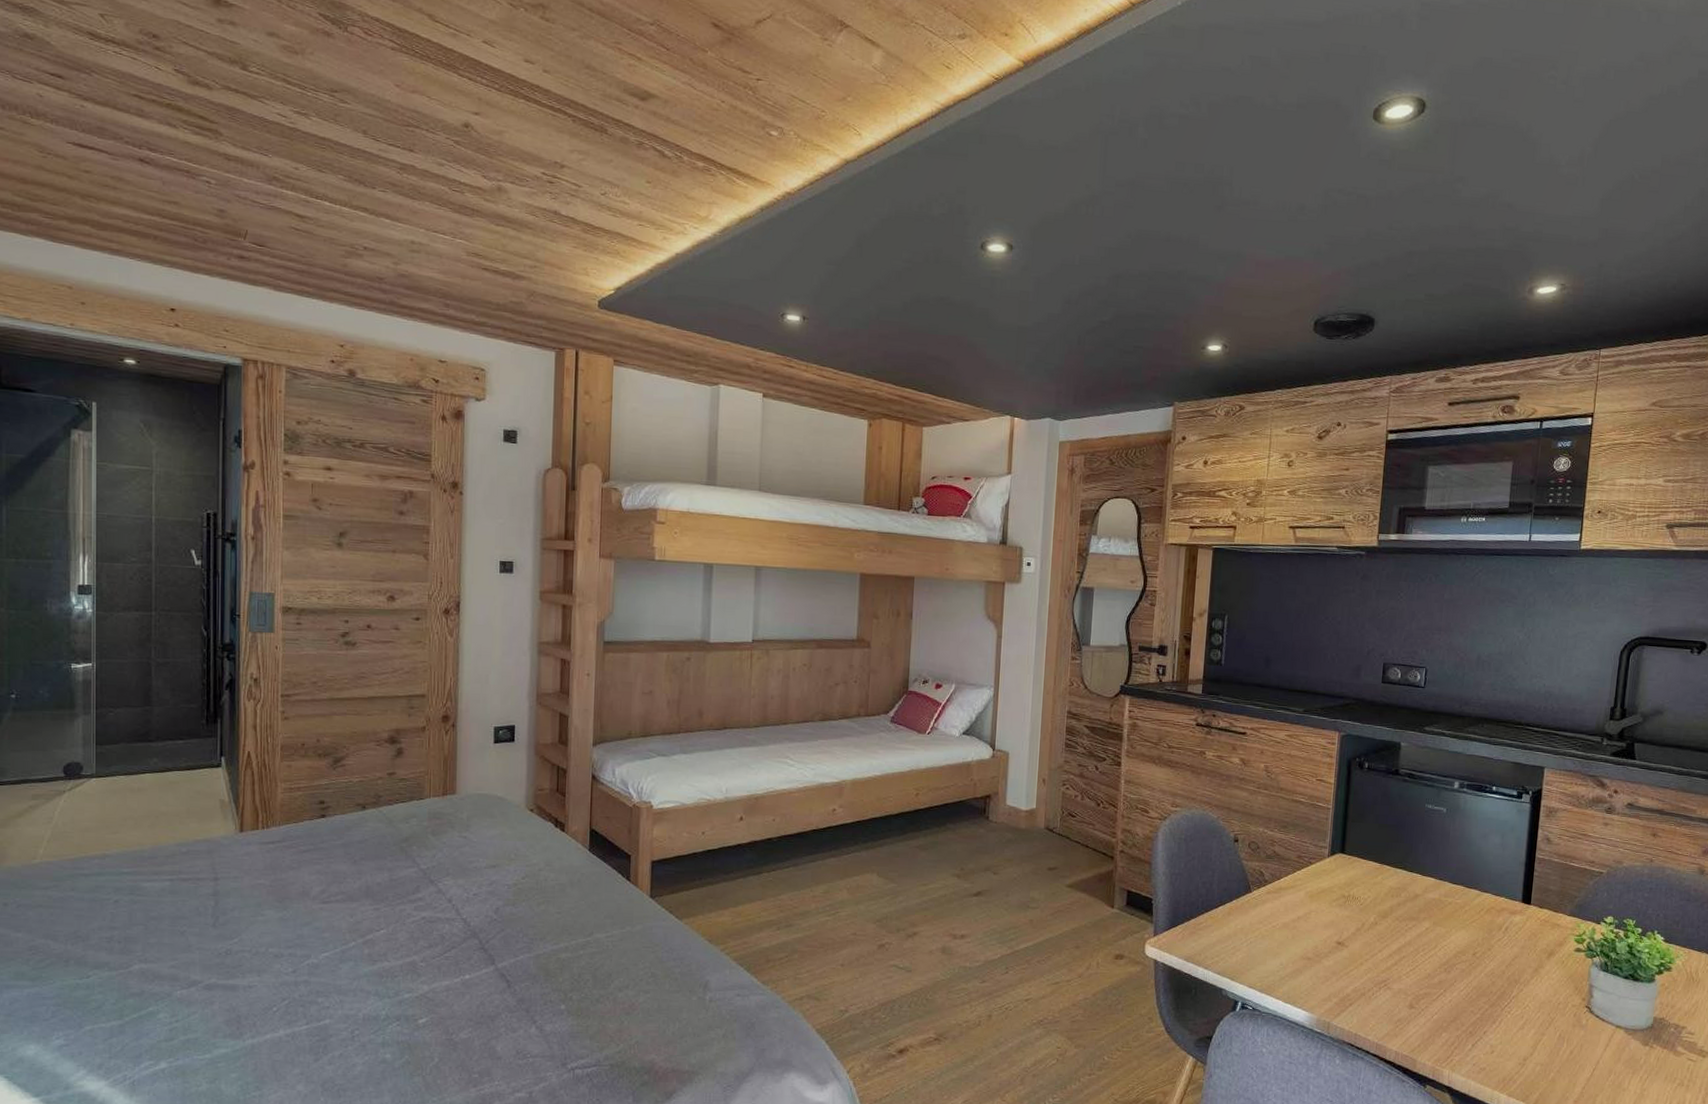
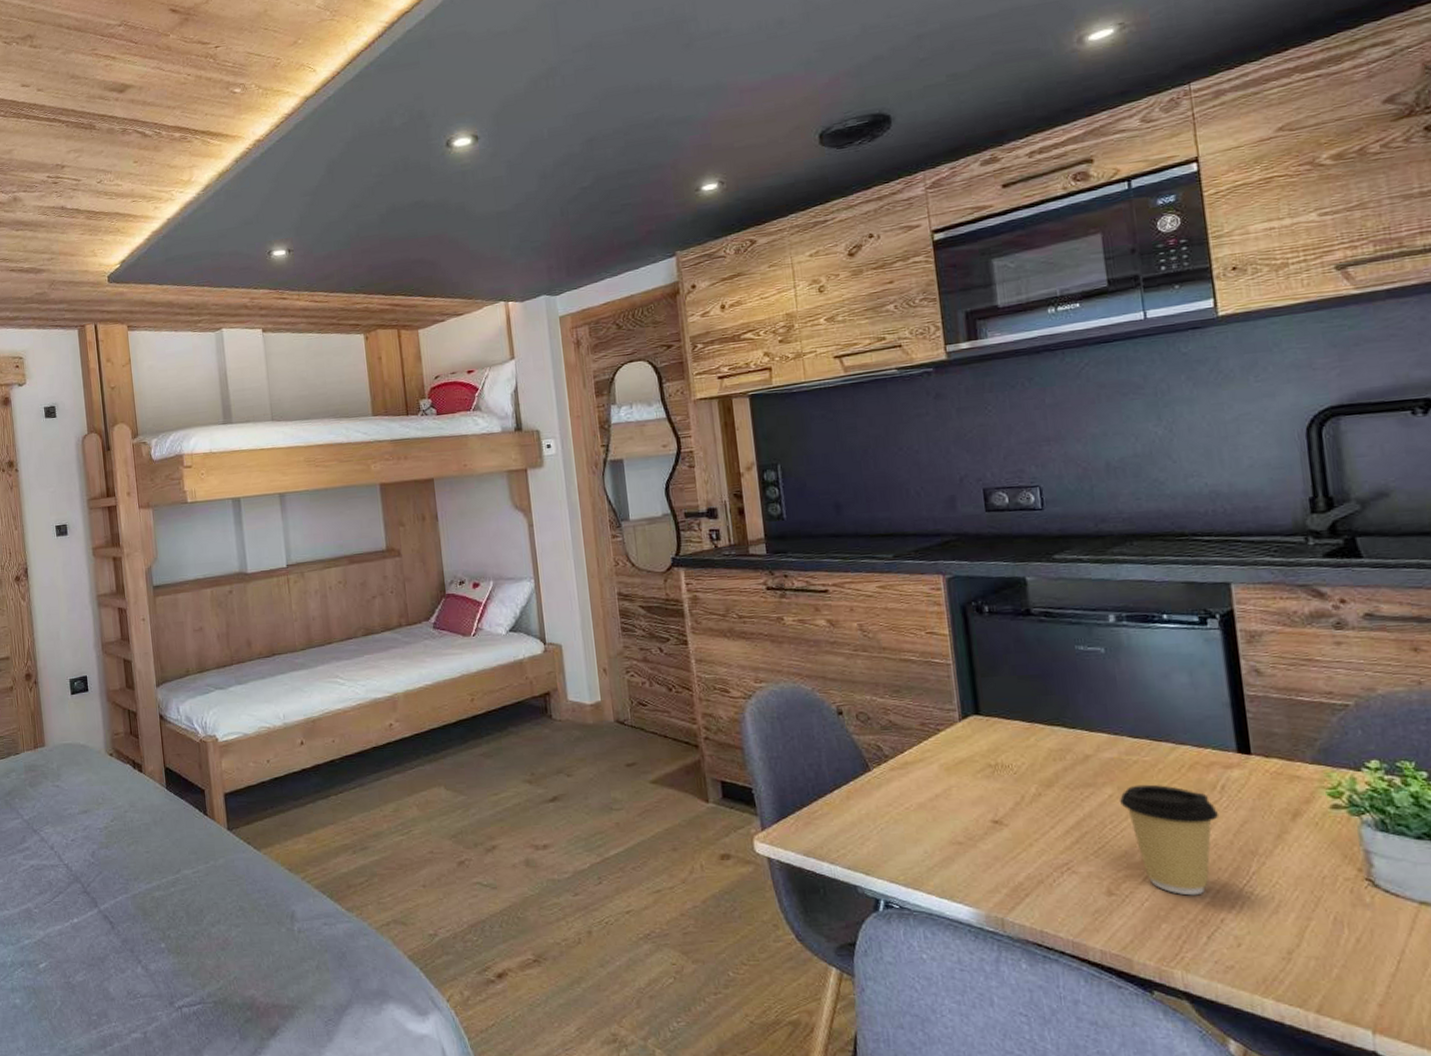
coffee cup: none [1432,921,1500,1012] -> present [1119,784,1220,896]

